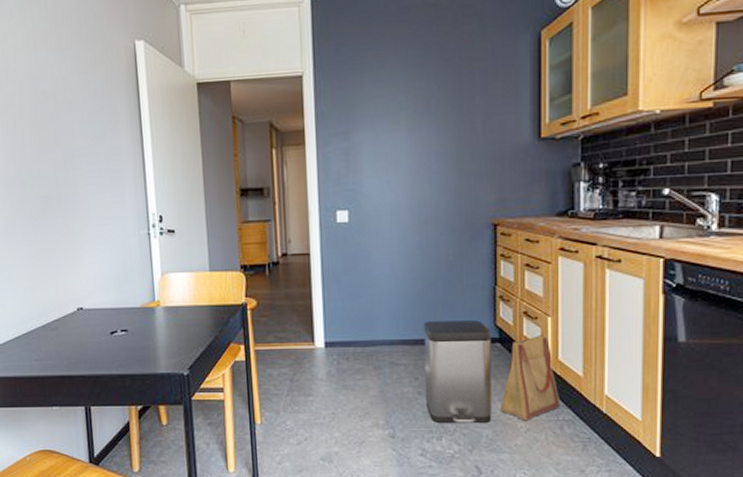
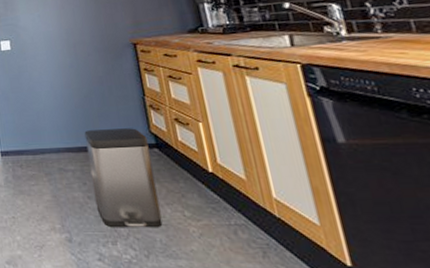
shopping bag: present [501,335,561,421] -> none [169,140,230,225]

